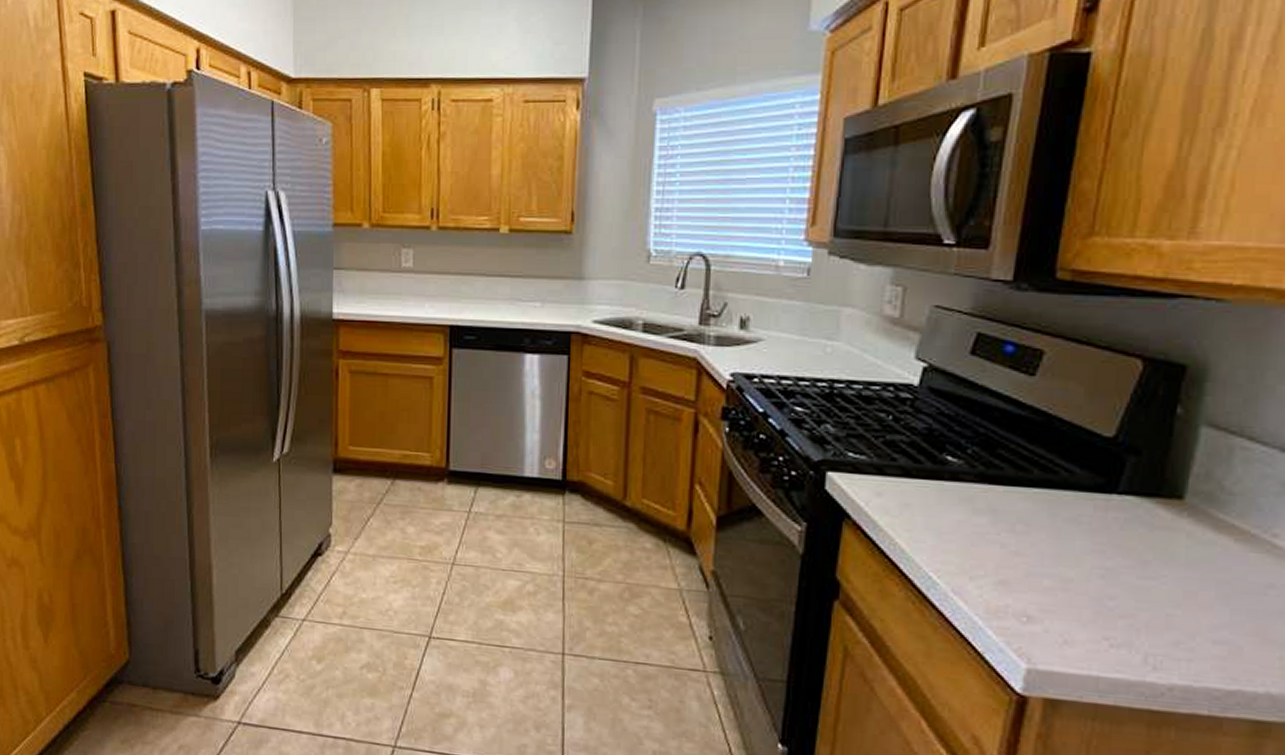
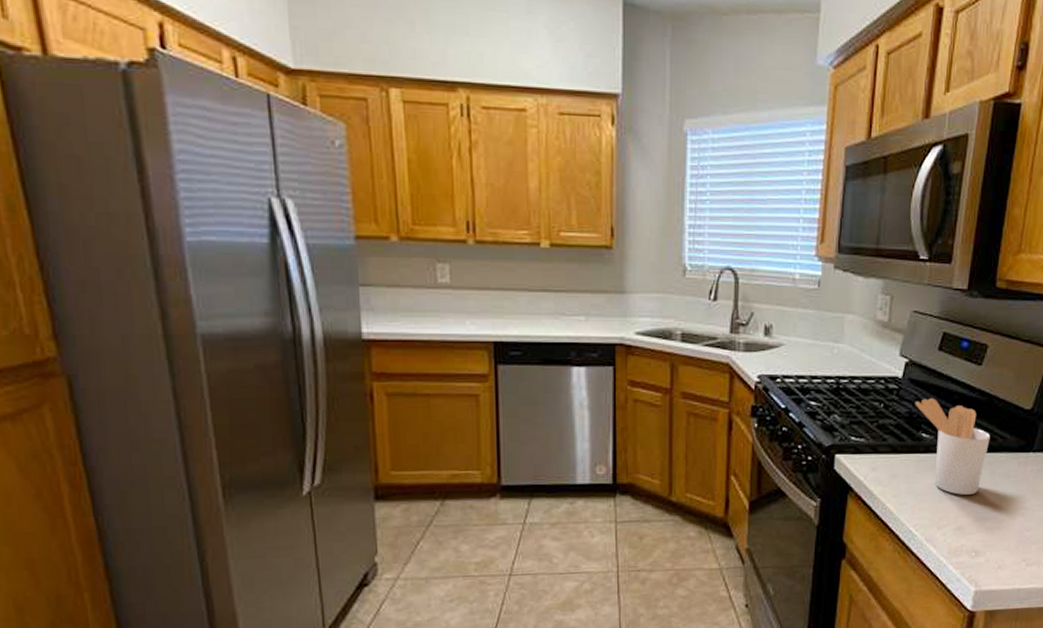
utensil holder: none [936,413,1049,541] -> present [915,398,990,495]

